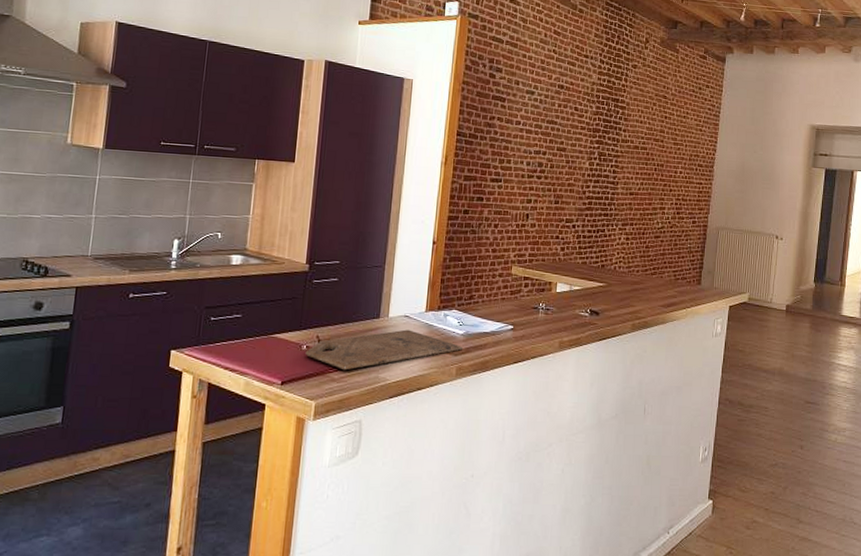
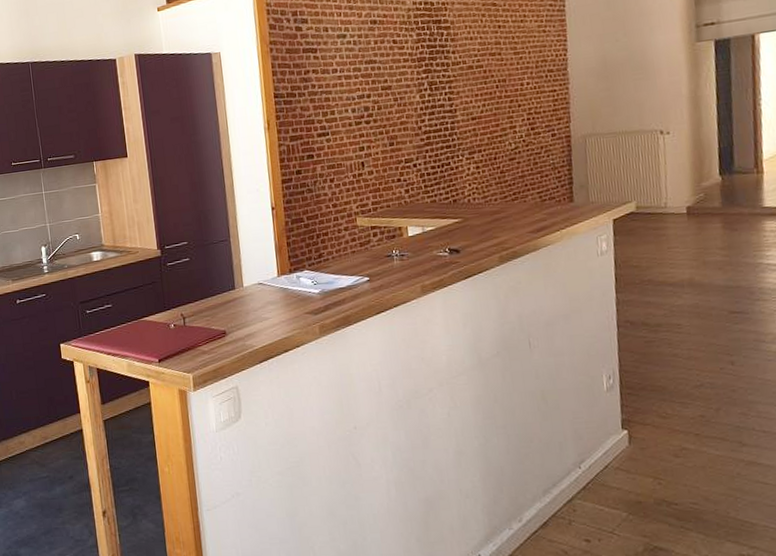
cutting board: present [305,329,463,371] -> none [174,296,322,343]

